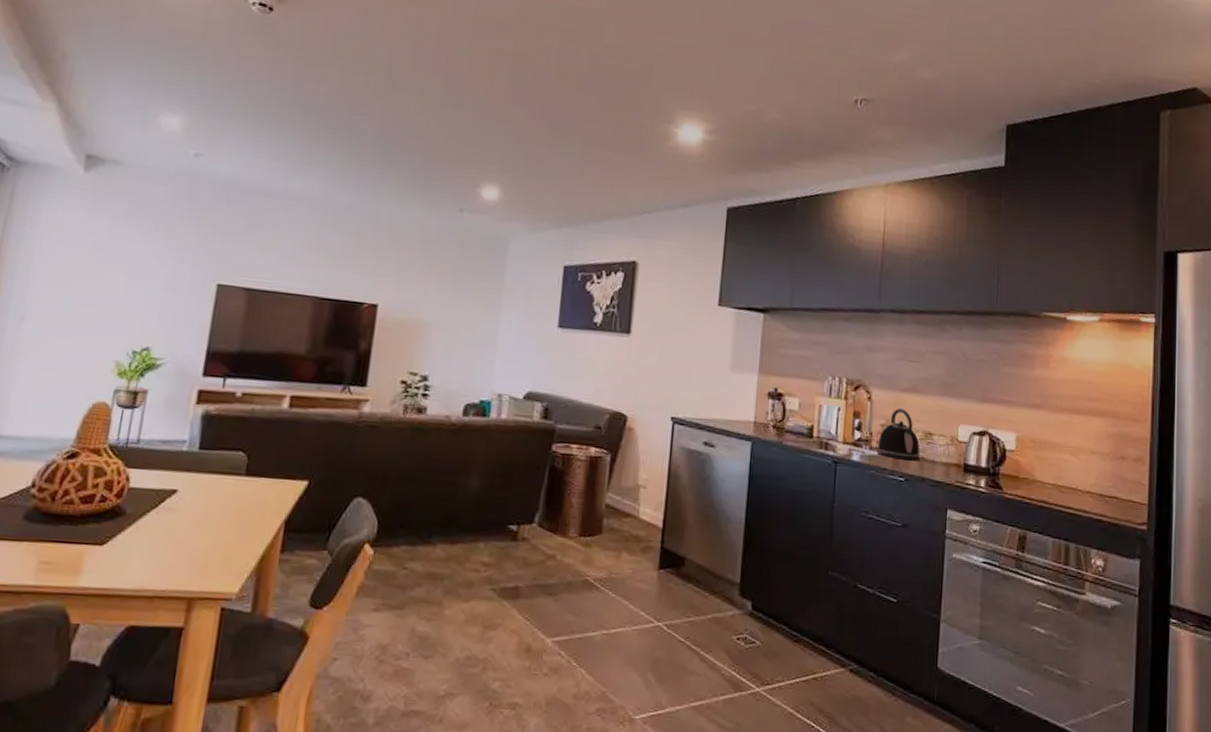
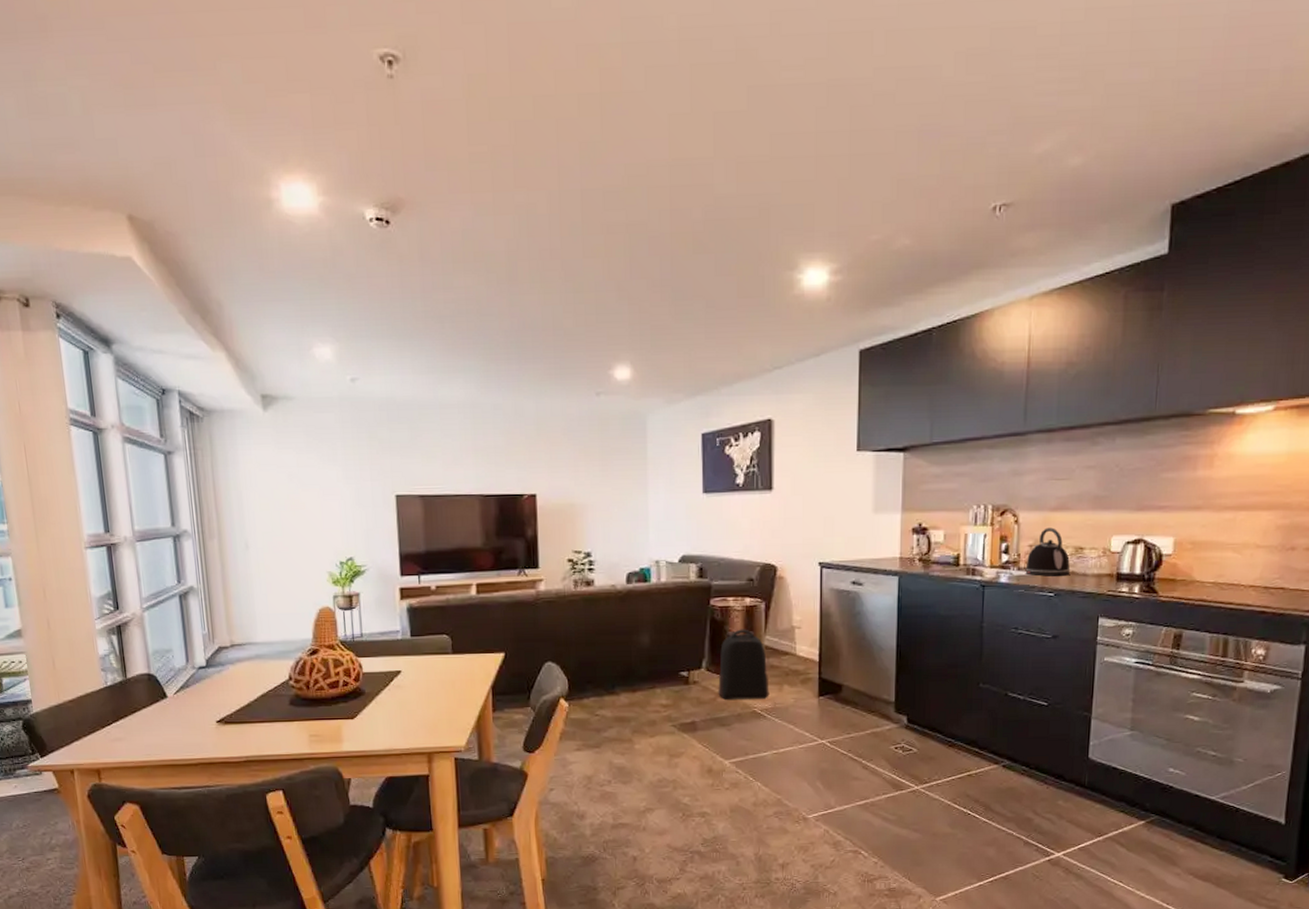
backpack: none [548,481,607,566] -> present [718,629,769,700]

